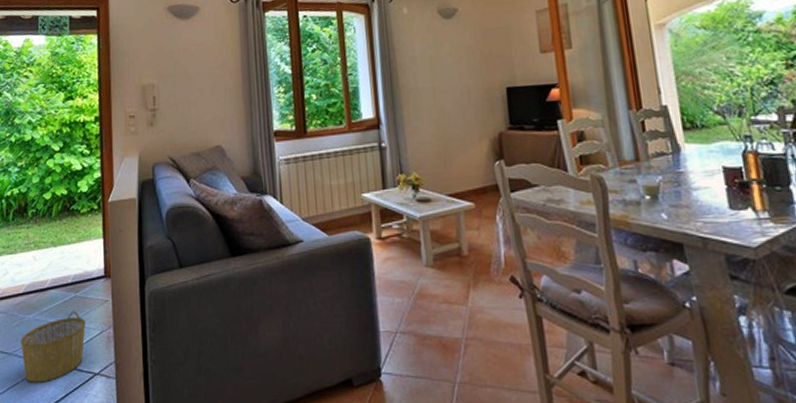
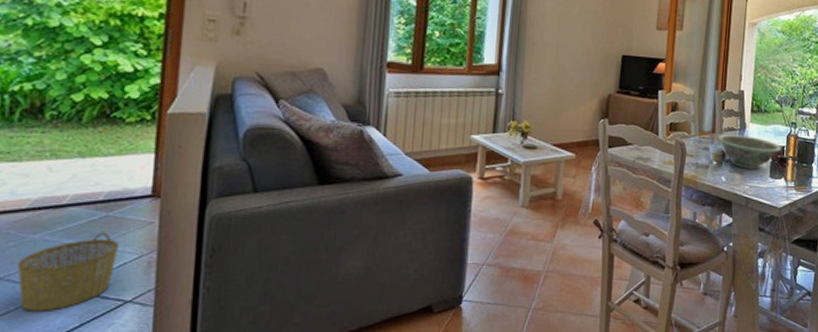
decorative bowl: none [642,159,739,201] -> present [716,133,782,169]

